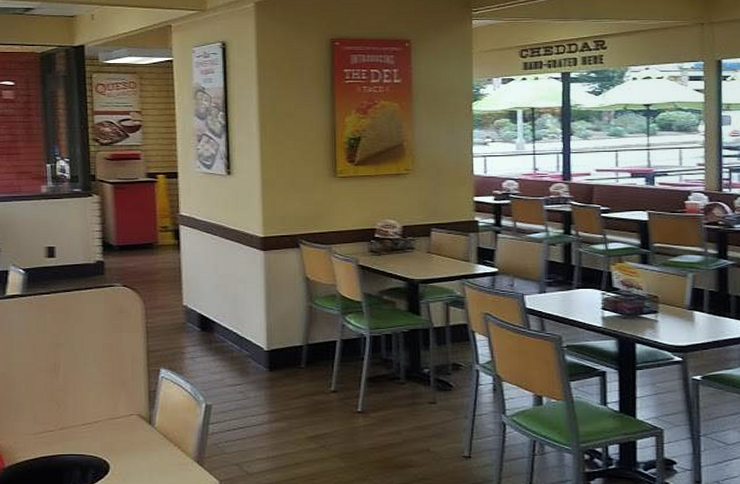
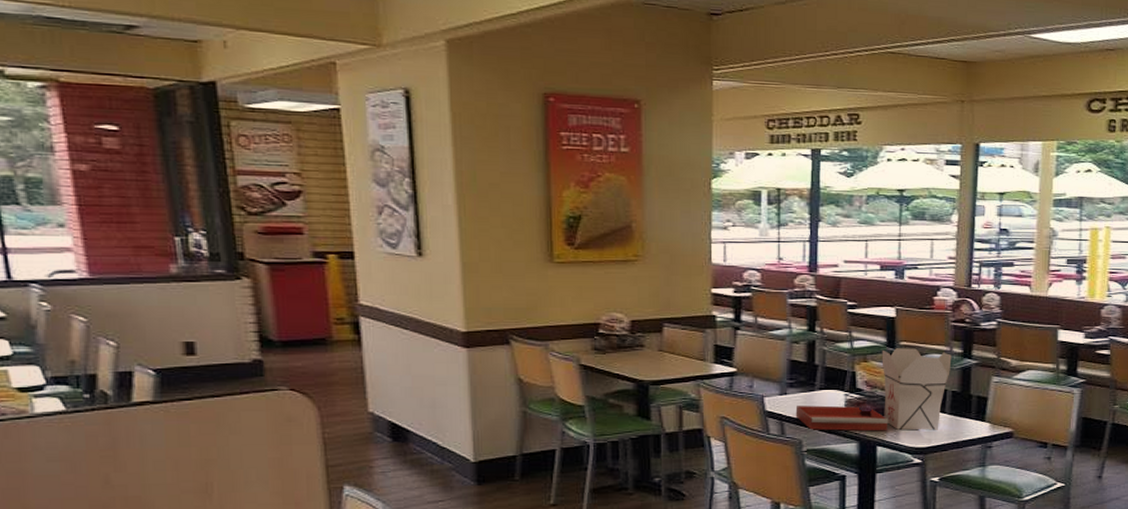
tray: none [554,303,646,329] -> present [795,405,889,431]
takeout container: none [636,249,707,329] -> present [882,348,952,431]

